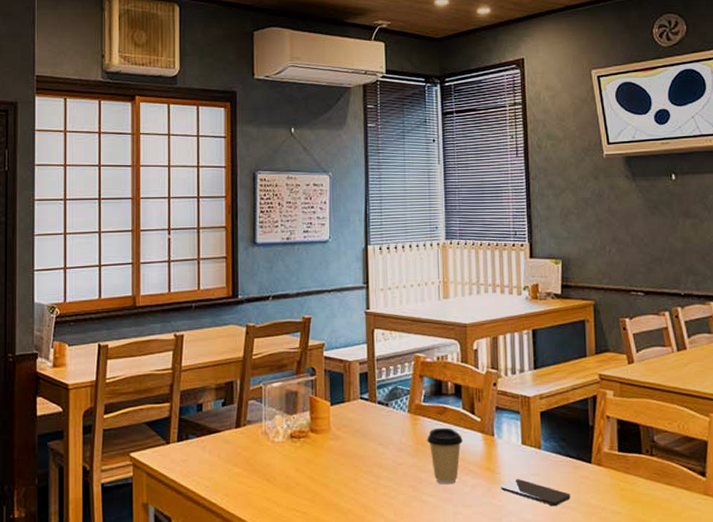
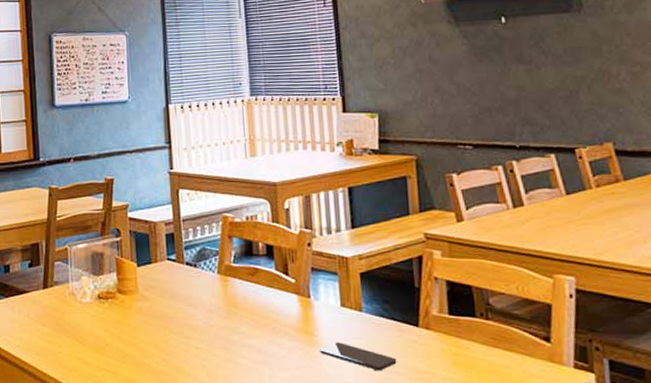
coffee cup: present [427,427,463,485] -> none [239,289,277,347]

